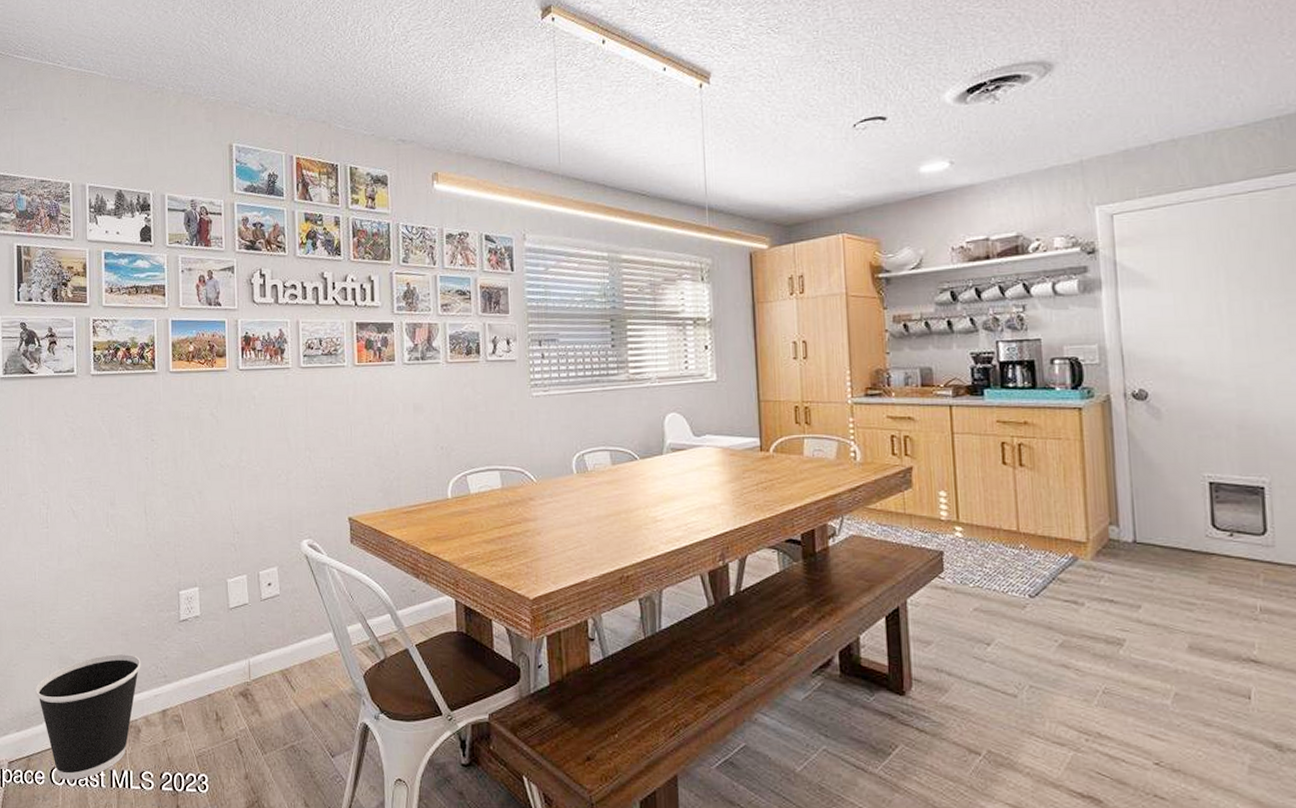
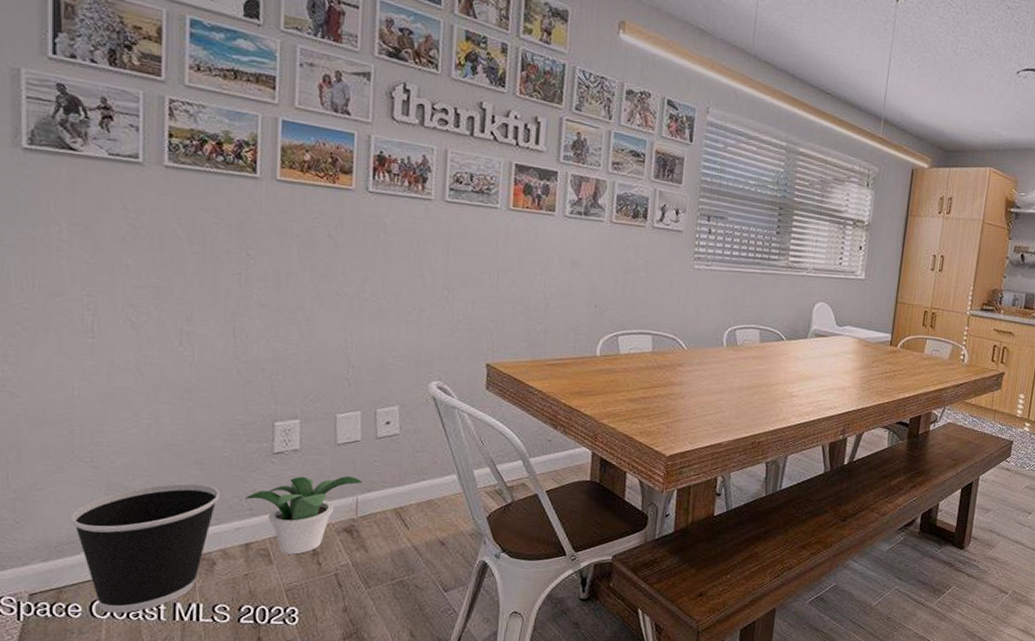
potted plant: none [159,640,253,720] -> present [244,476,363,555]

